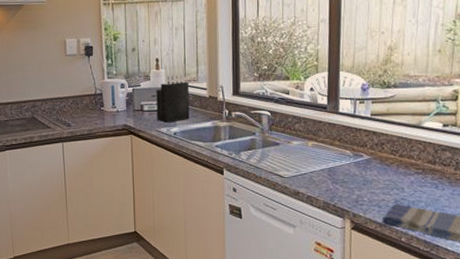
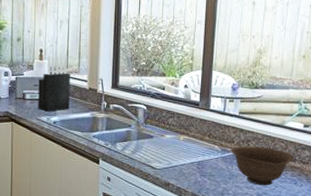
bowl: none [363,149,434,191] -> present [230,146,294,186]

